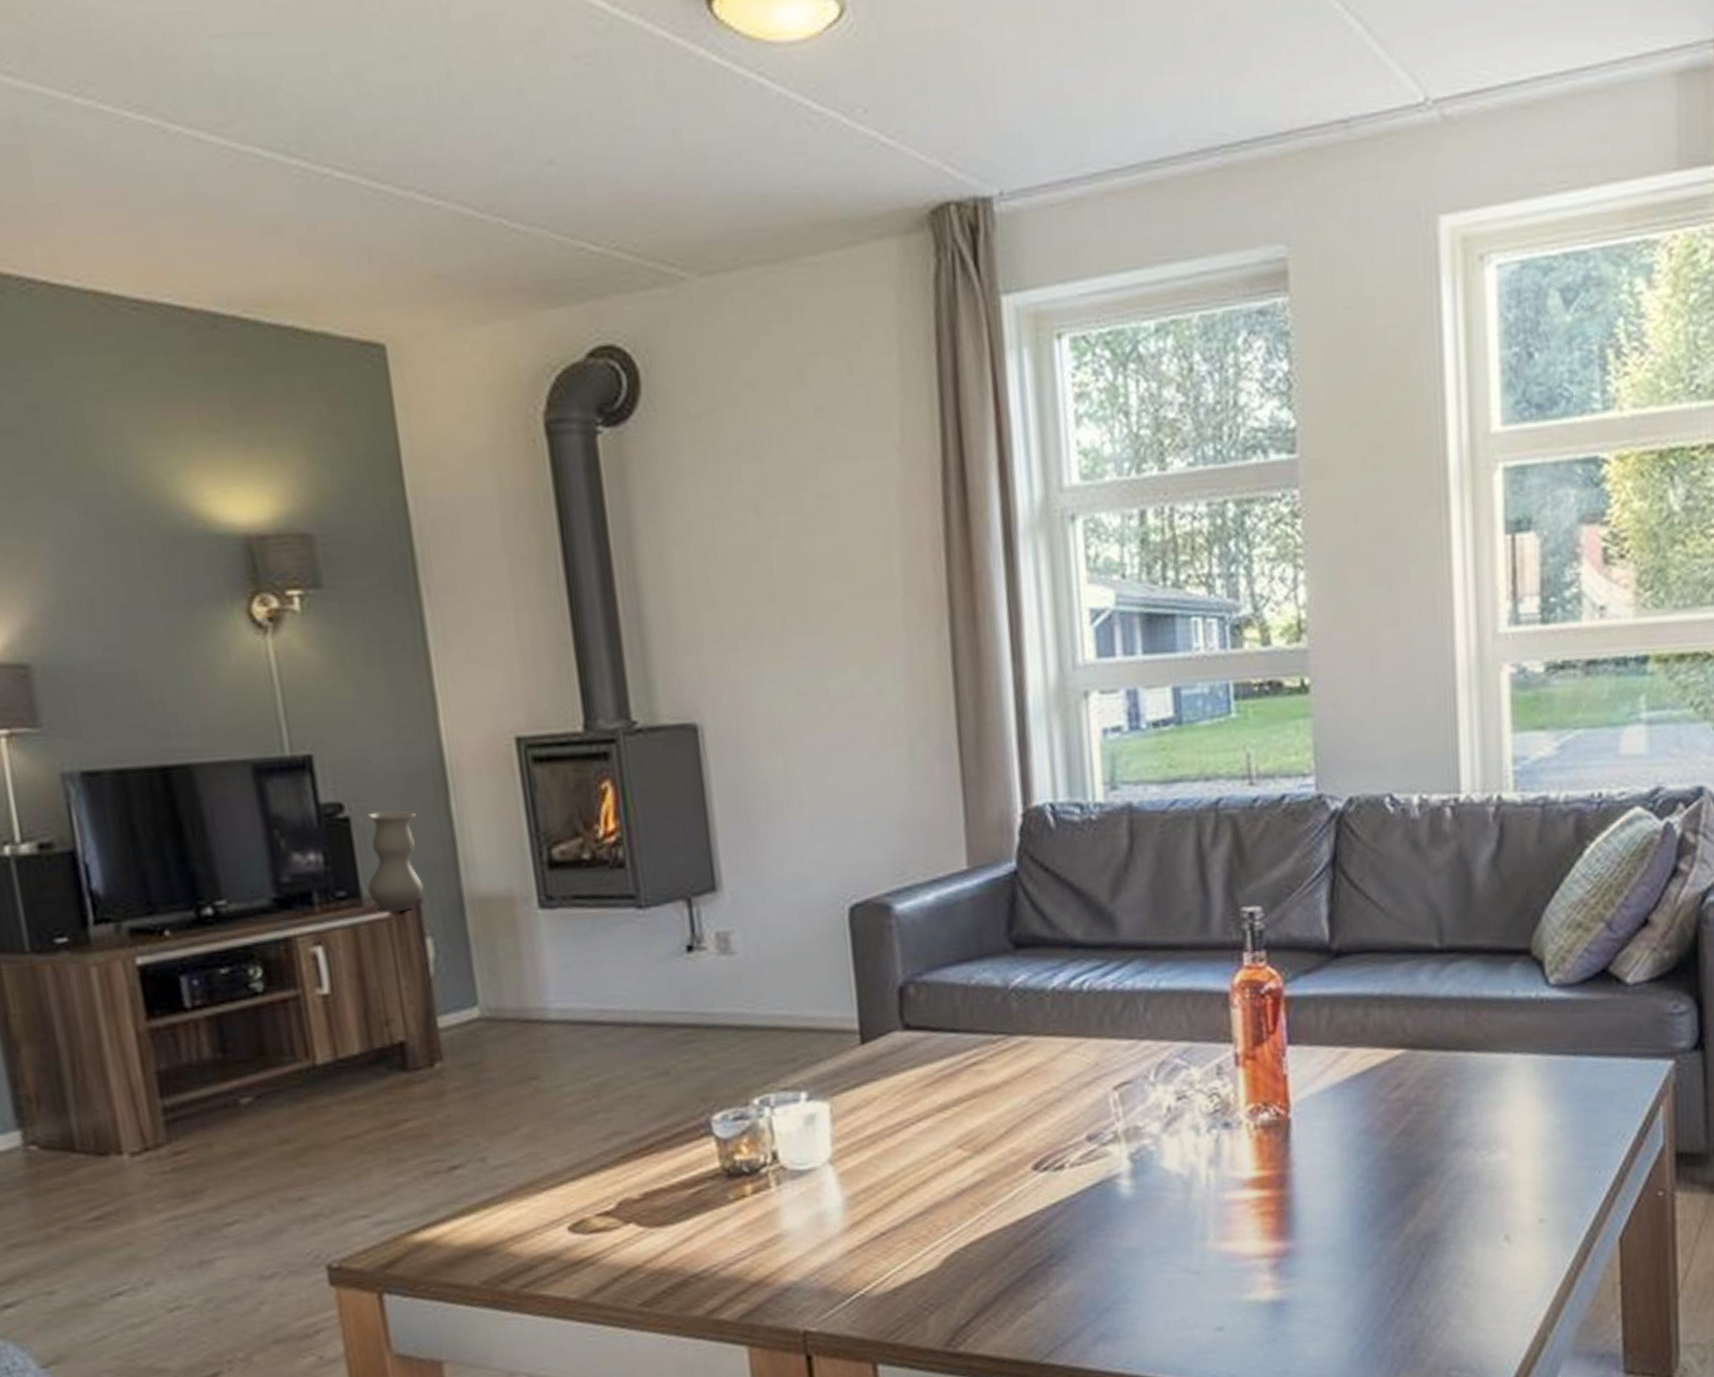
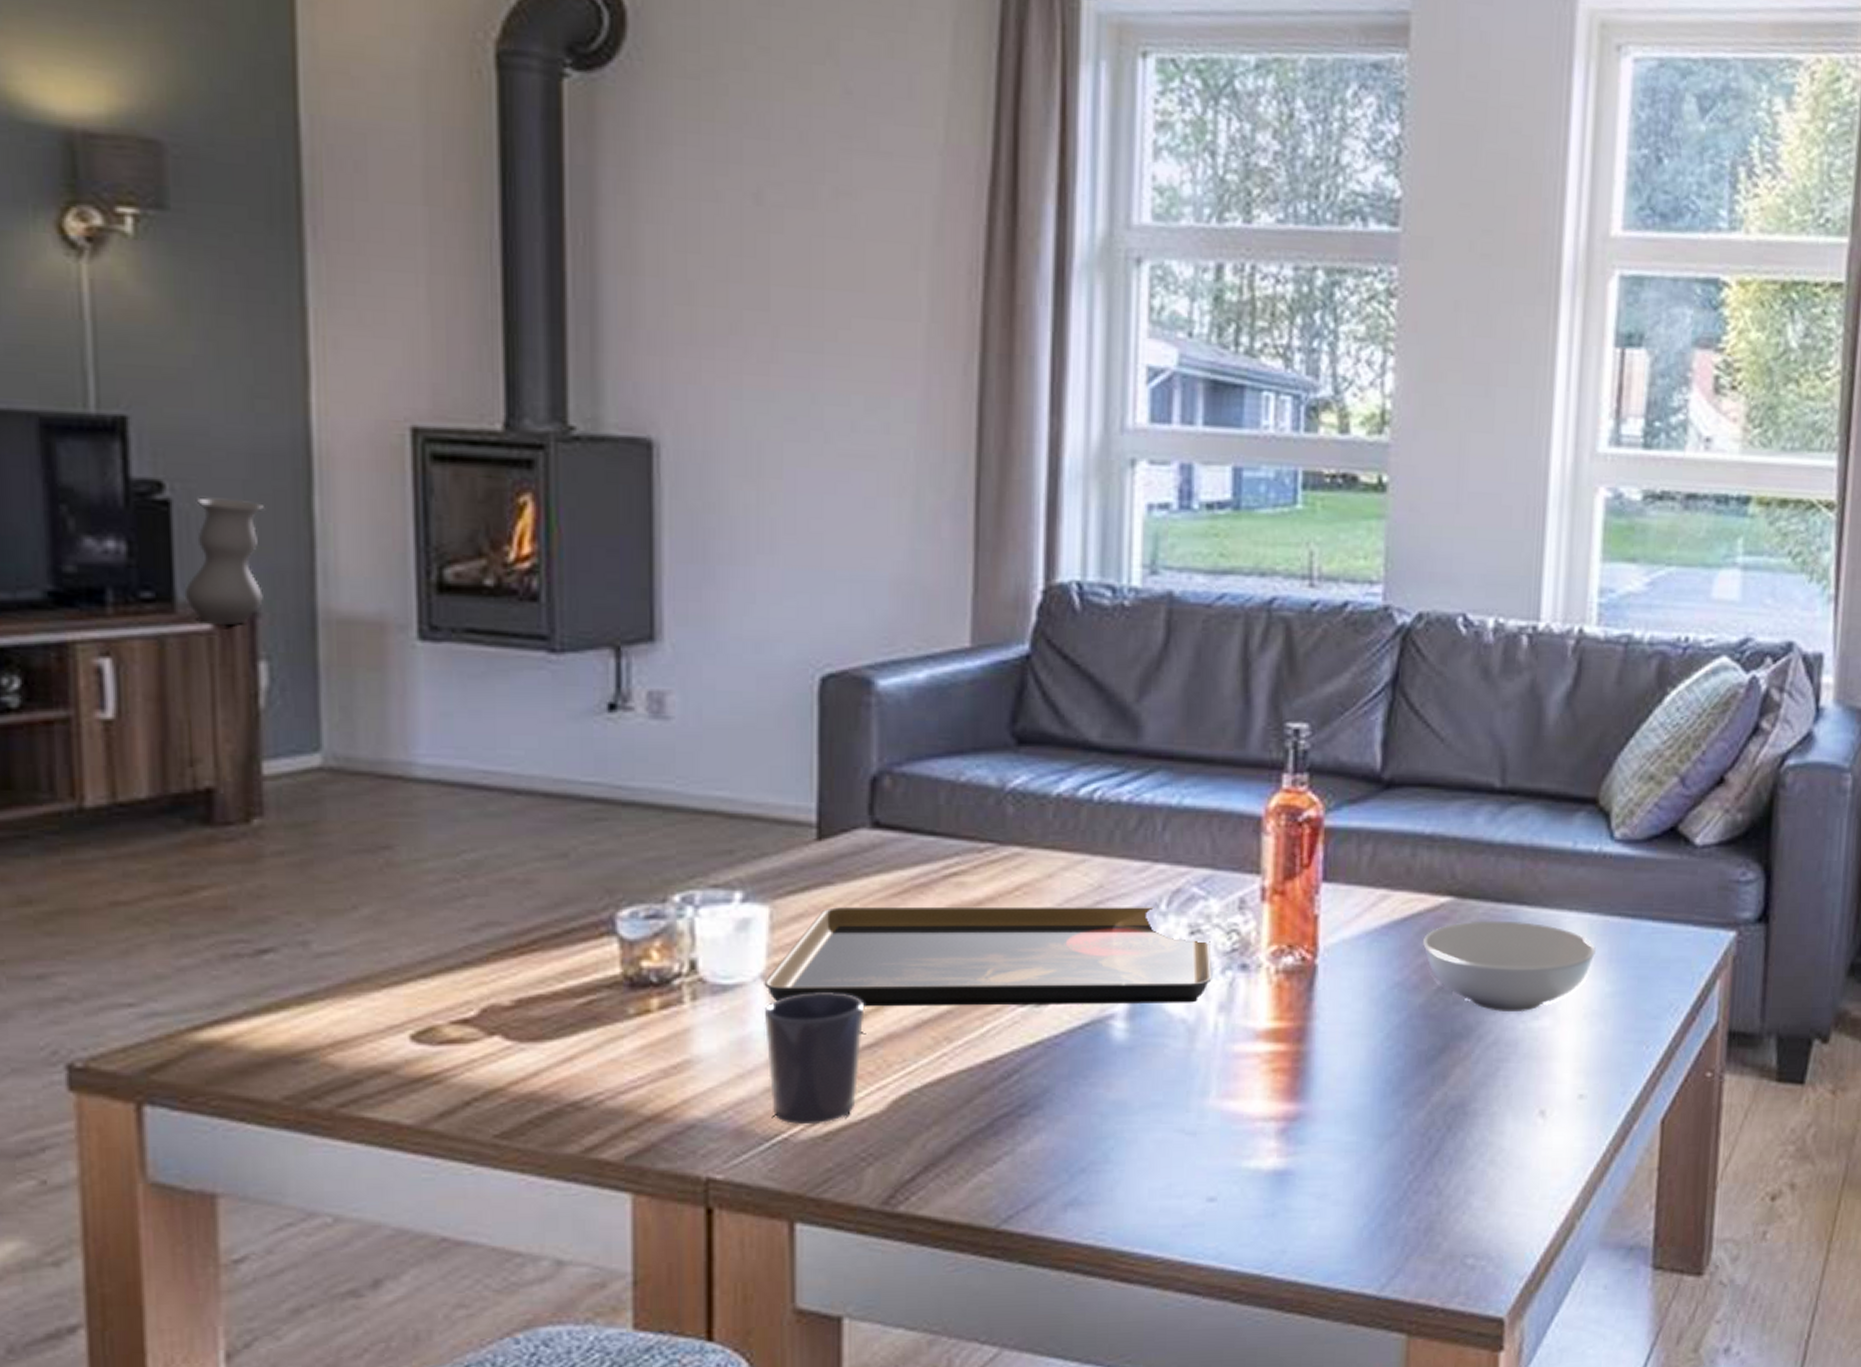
decorative tray: none [831,1079,1200,1182] -> present [764,906,1212,1007]
mug: none [835,1170,916,1283] -> present [764,993,863,1125]
bowl: none [1383,1066,1542,1149] -> present [1423,920,1596,1013]

